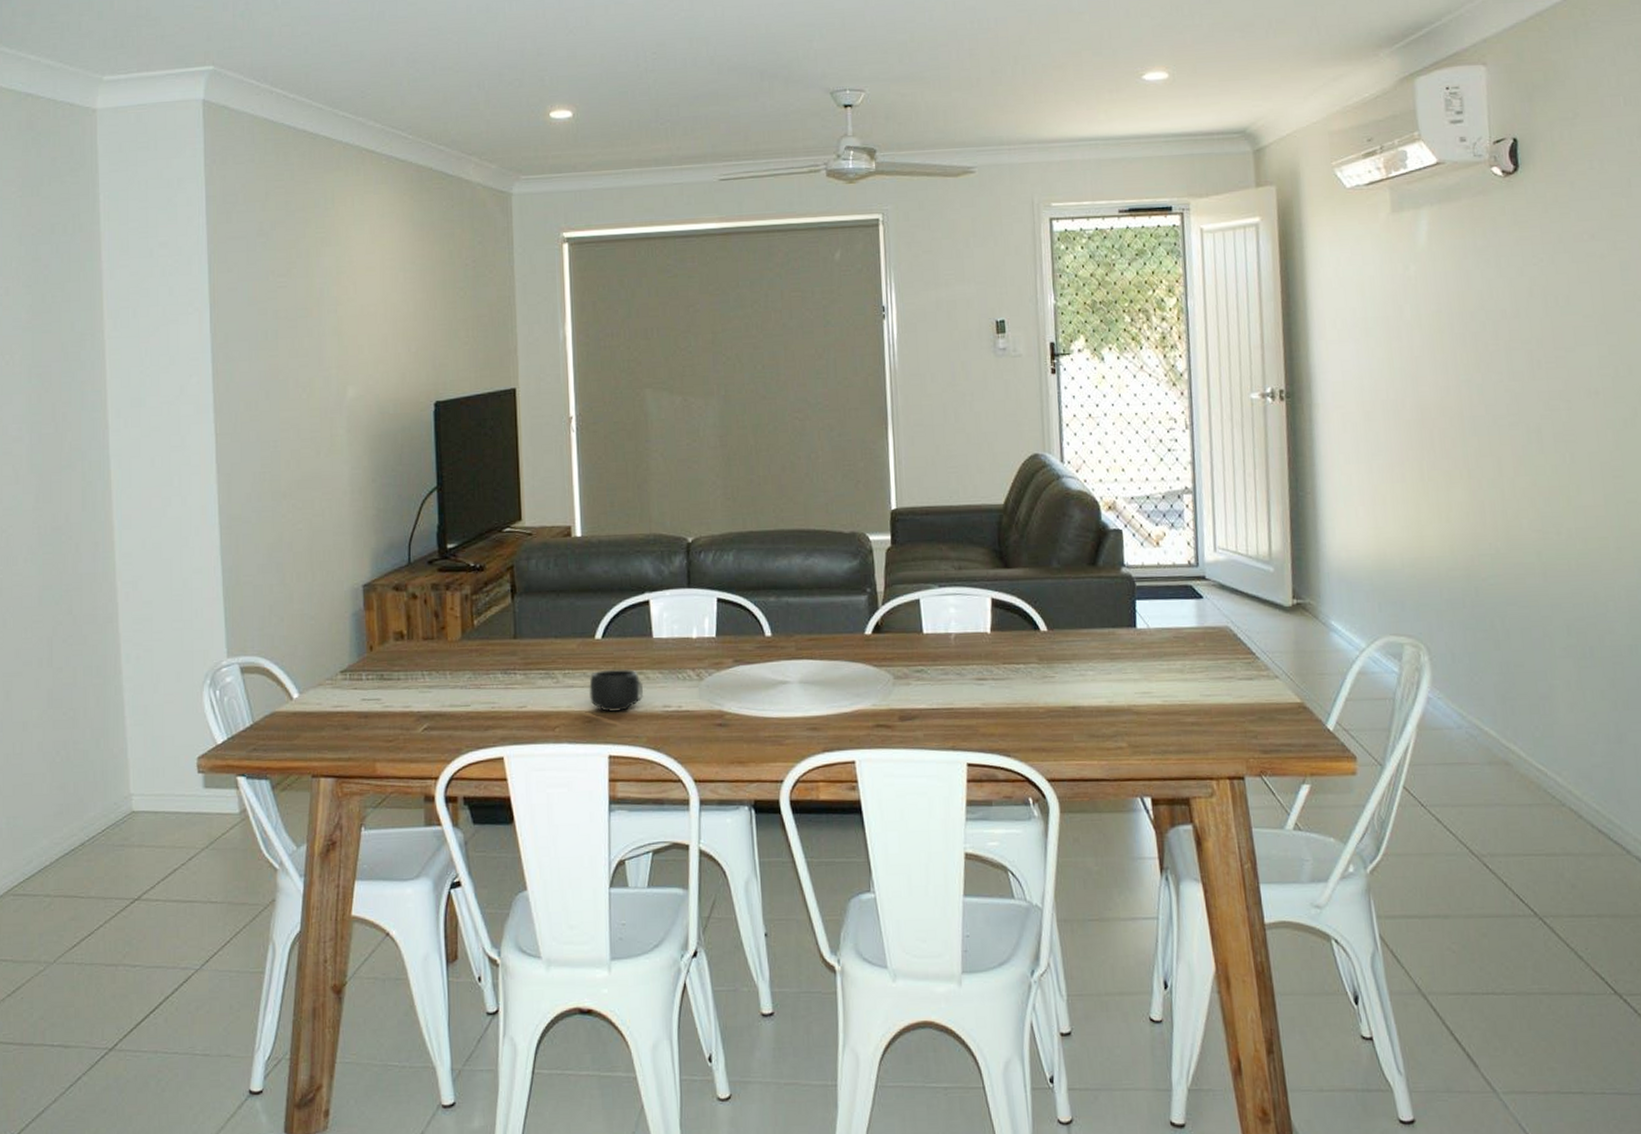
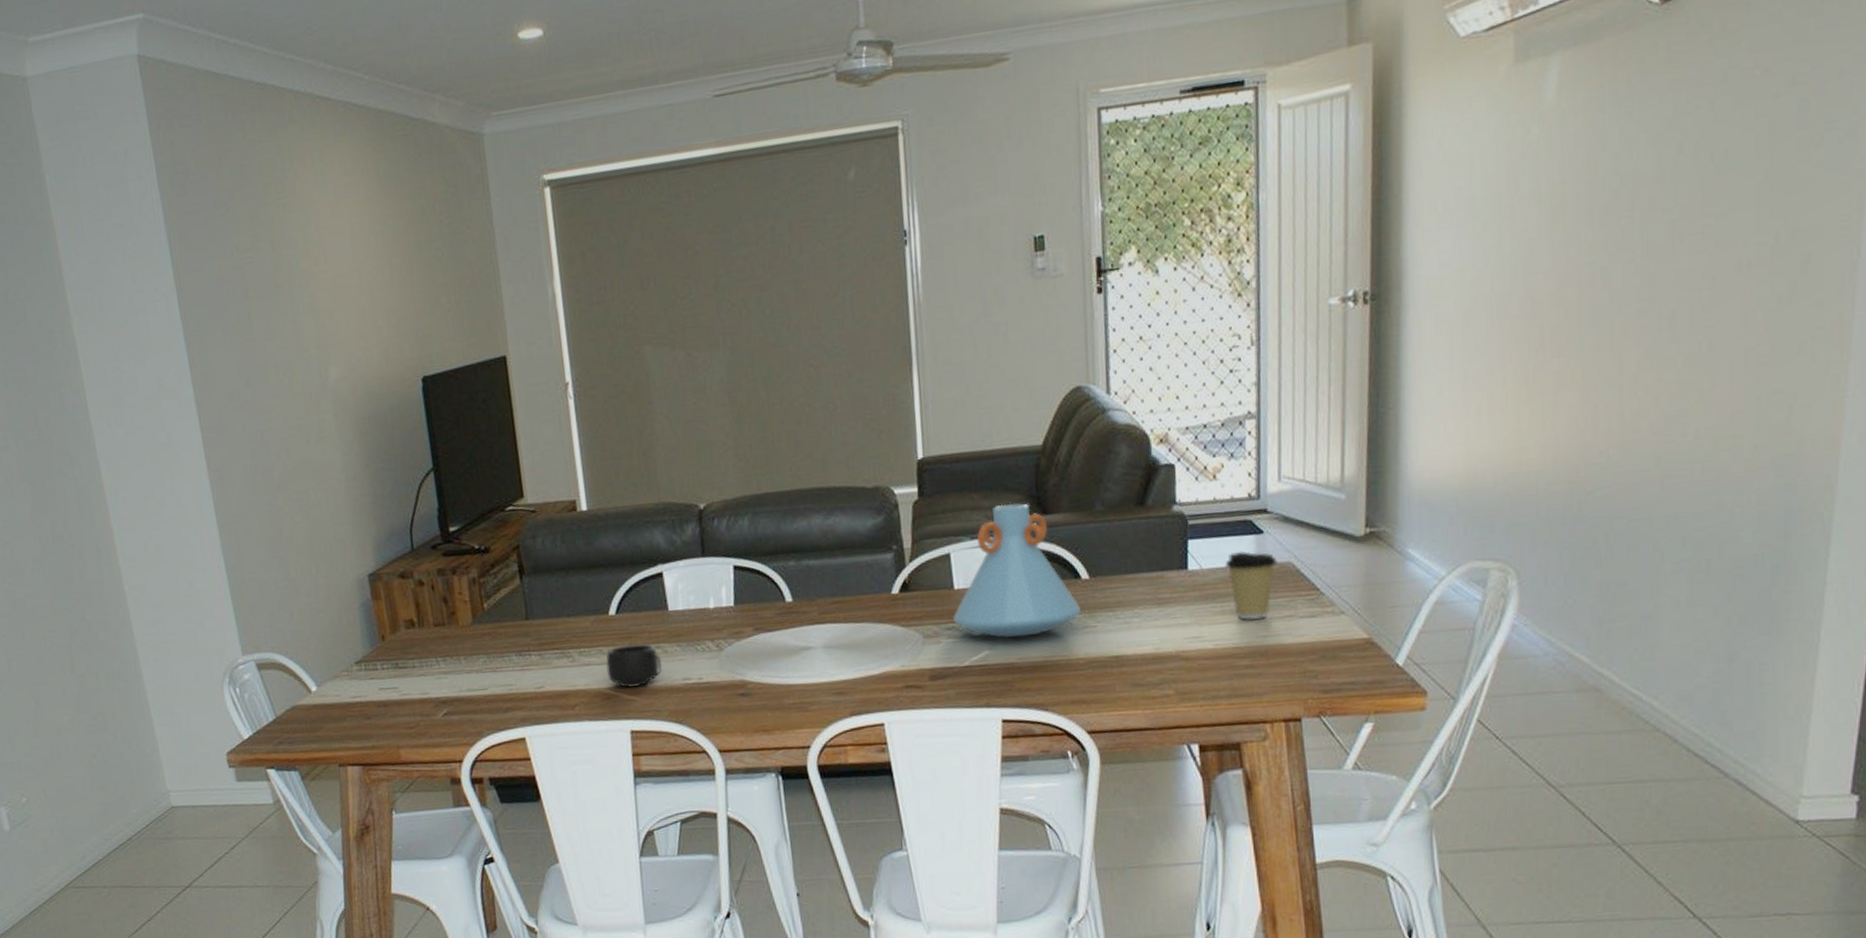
vase: none [921,556,1040,684] -> present [952,503,1081,639]
coffee cup: none [1169,613,1217,679] -> present [1224,550,1278,620]

